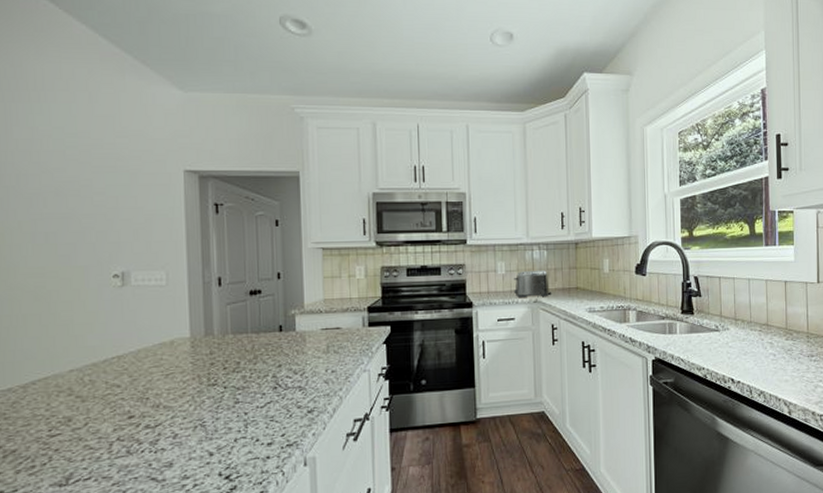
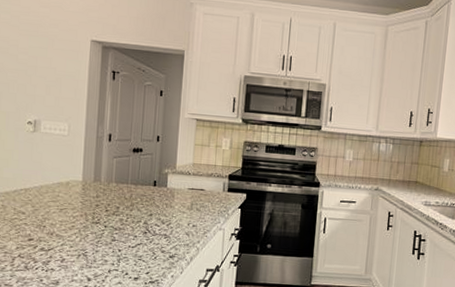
toaster: present [513,270,552,298] -> none [358,160,393,187]

